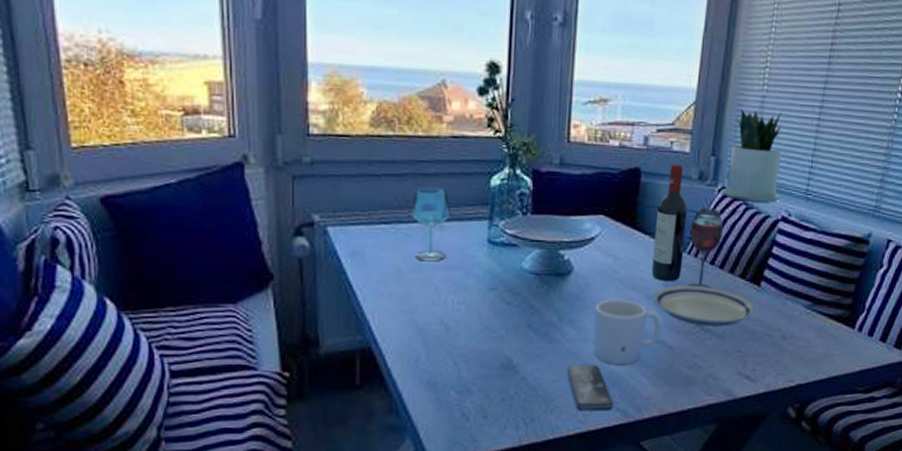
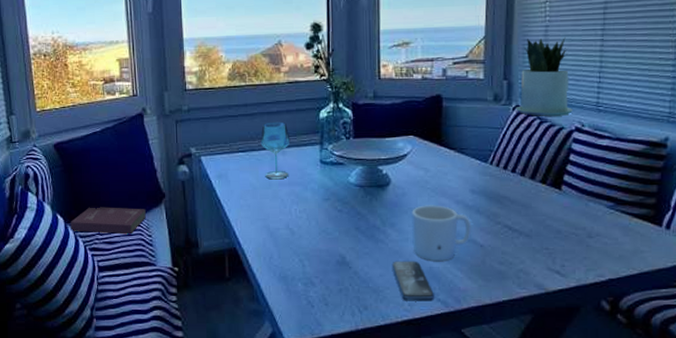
book: none [126,289,244,327] -> present [70,207,146,234]
wine bottle: present [651,163,688,281] -> none [458,89,487,188]
plate: present [653,285,754,327] -> none [462,192,557,227]
wineglass: present [687,208,724,288] -> none [490,125,521,193]

